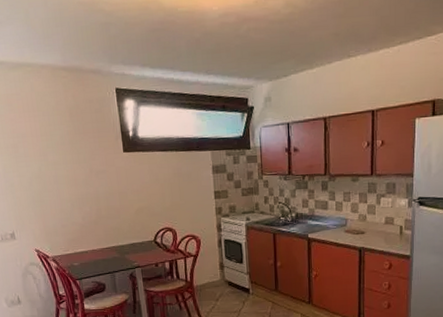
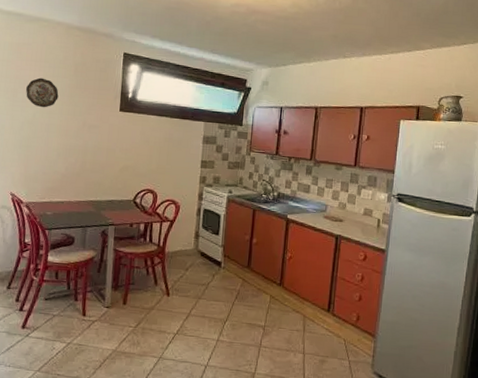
decorative plate: none [25,128,60,160] -> present [26,77,59,108]

